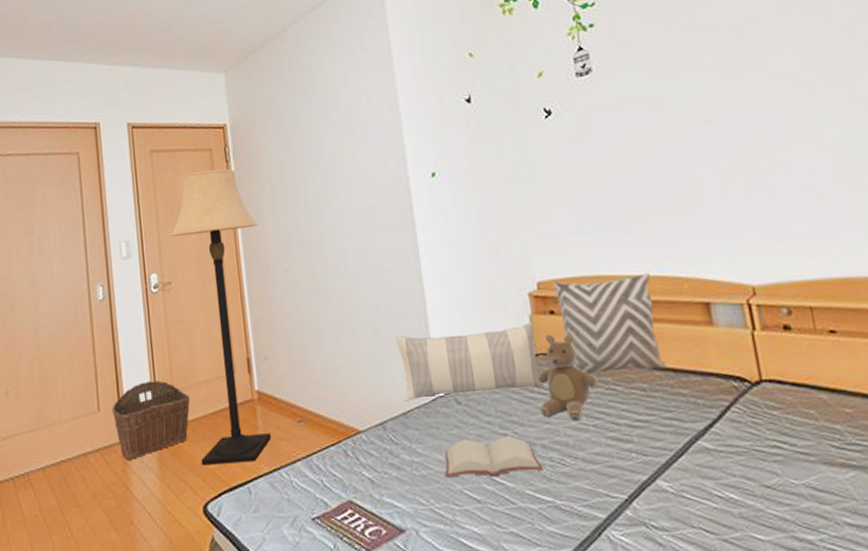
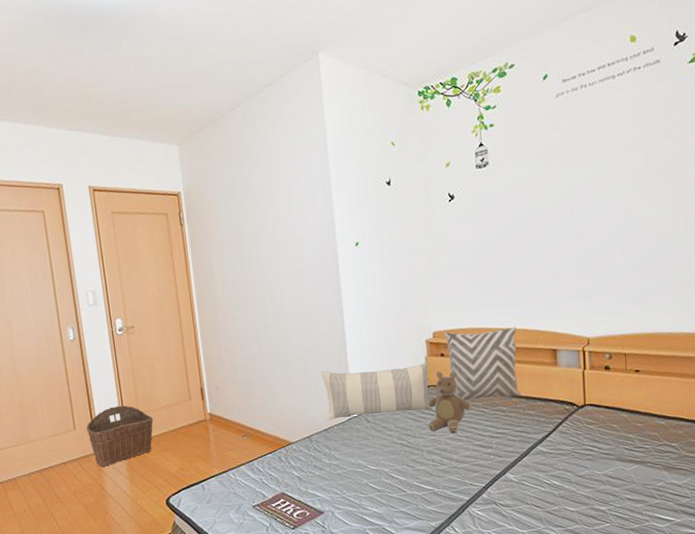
lamp: present [169,169,272,466] -> none [131,231,221,470]
hardback book: present [444,435,544,478] -> none [355,444,428,475]

